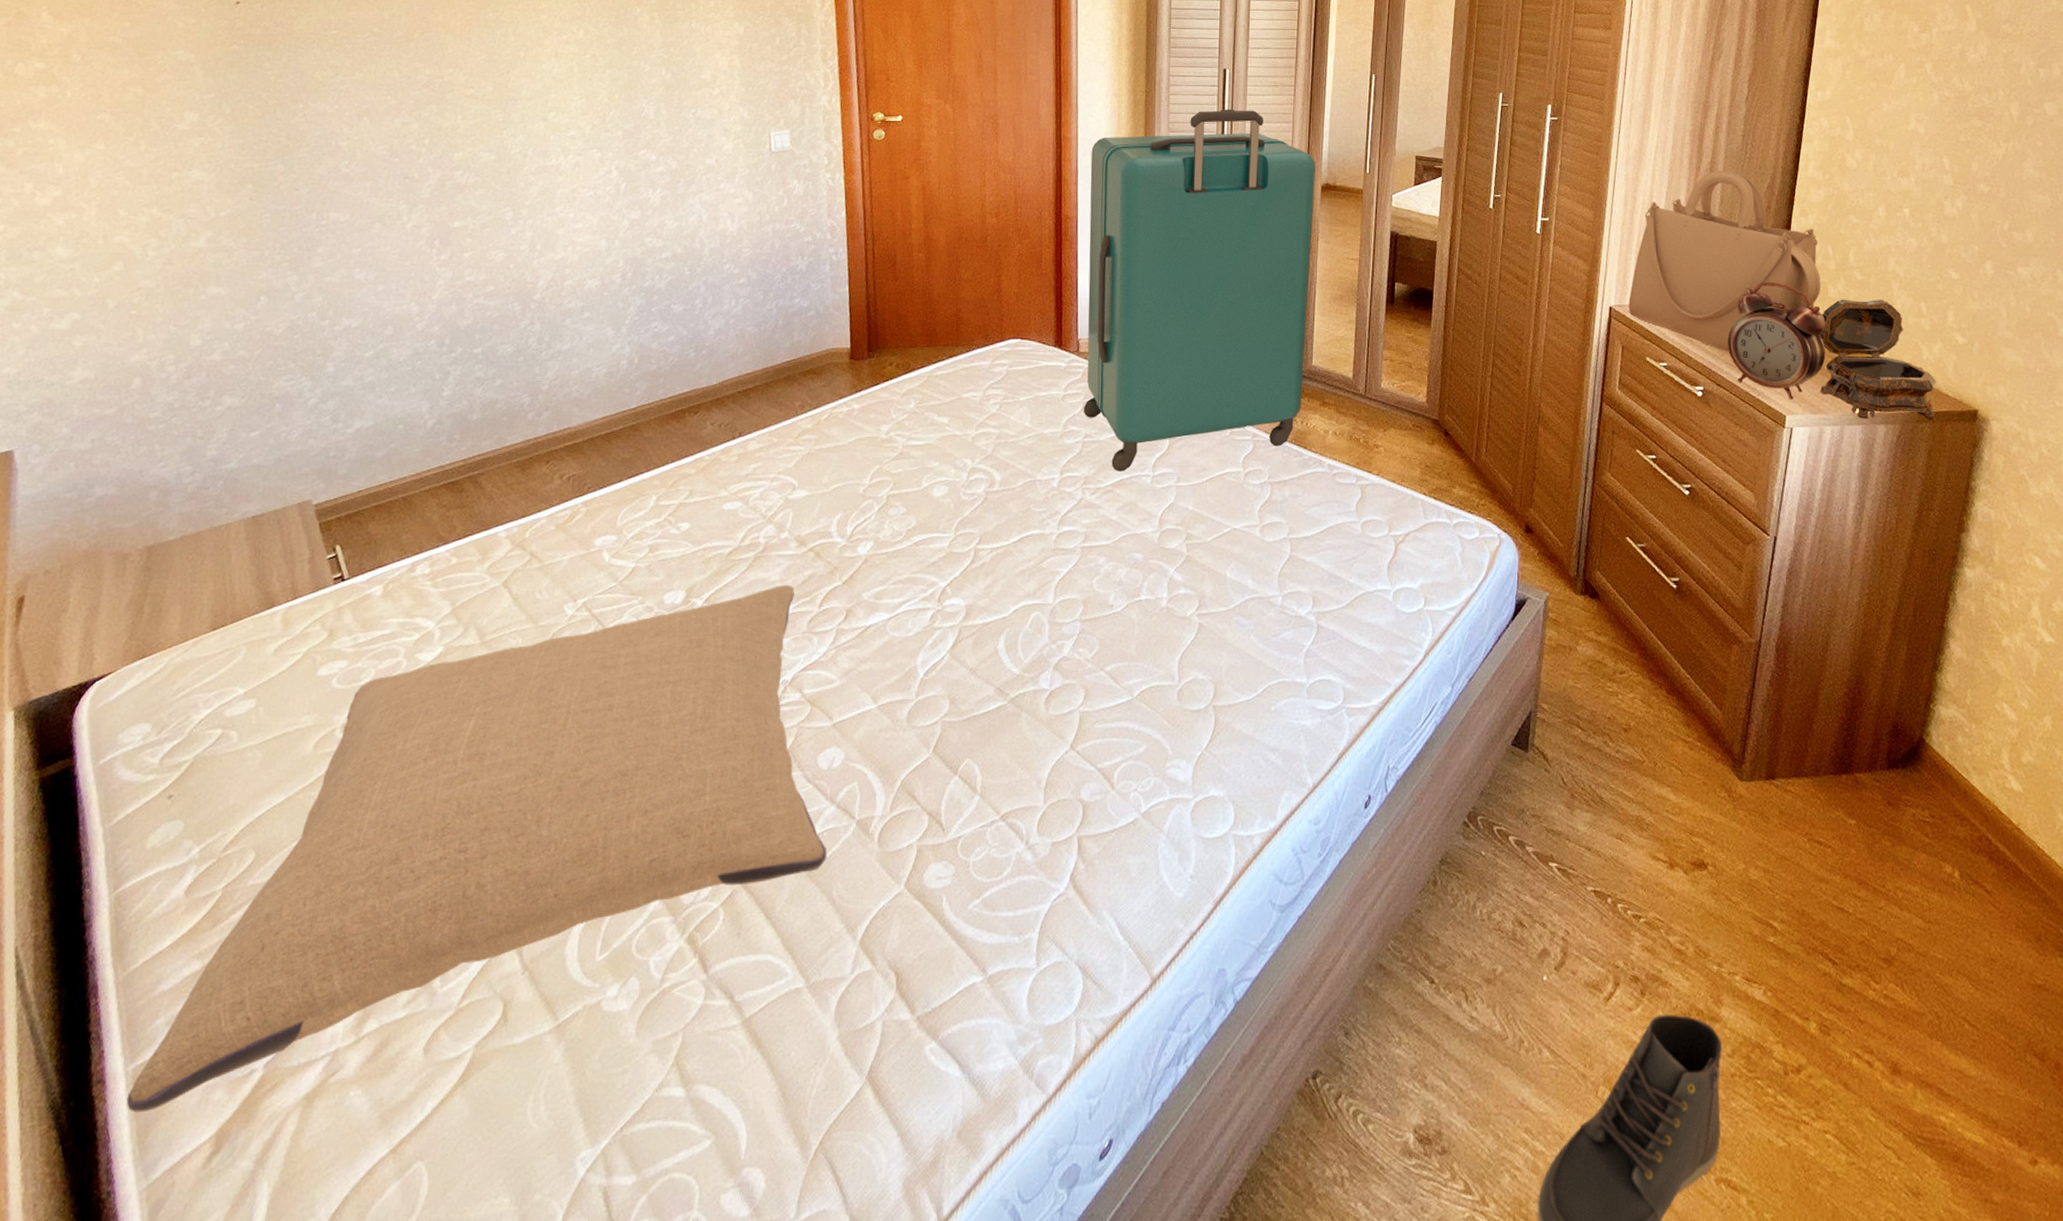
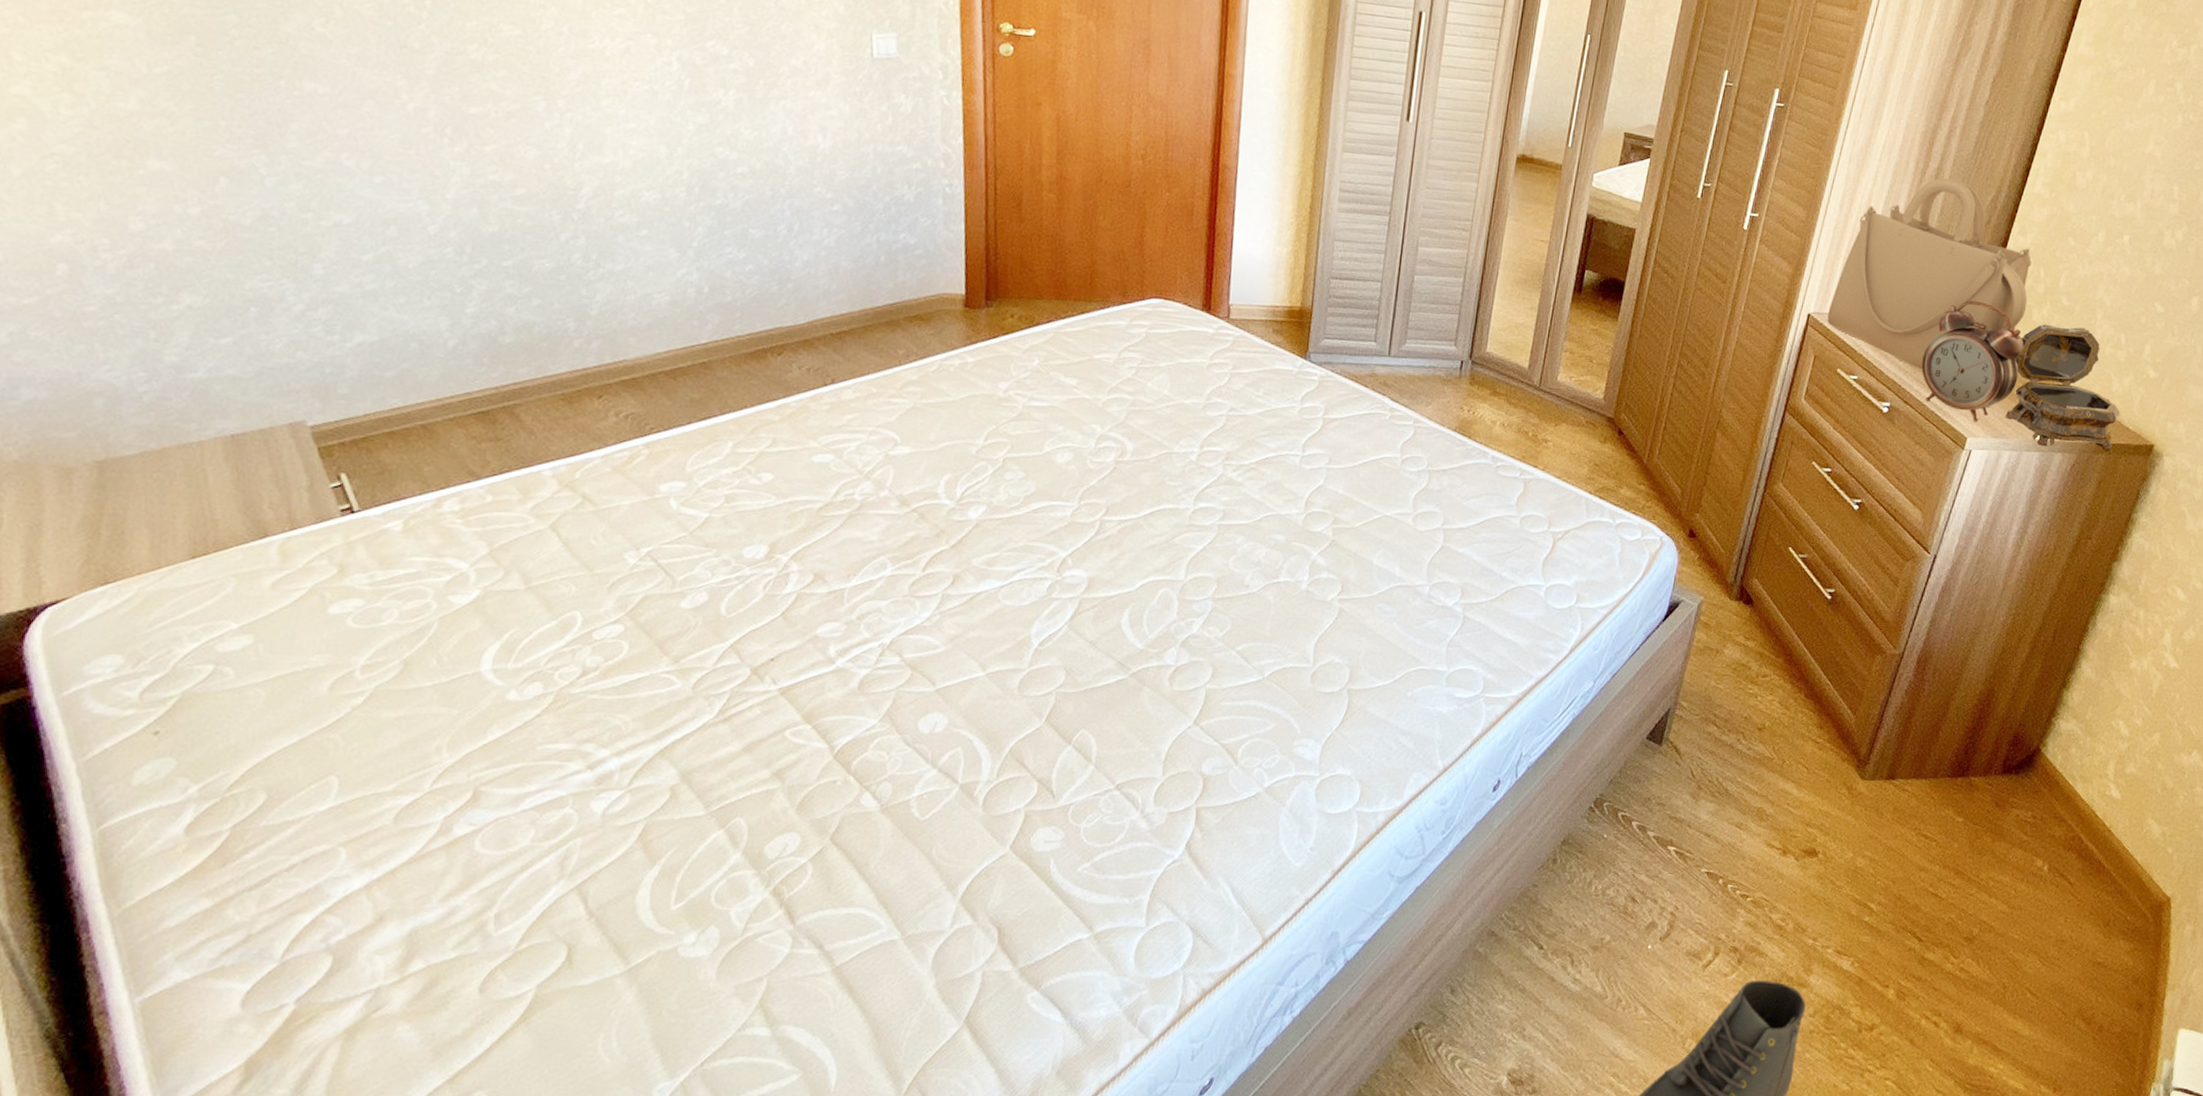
pillow: present [126,584,827,1113] -> none [135,545,927,1043]
suitcase: present [1083,108,1316,472] -> none [1229,58,1513,450]

